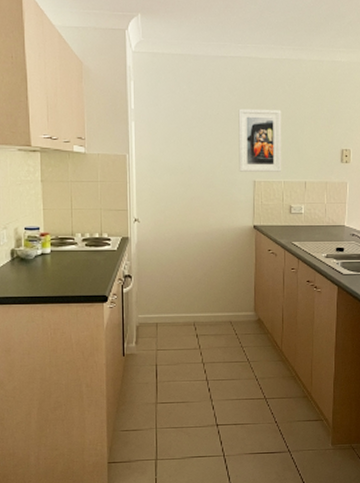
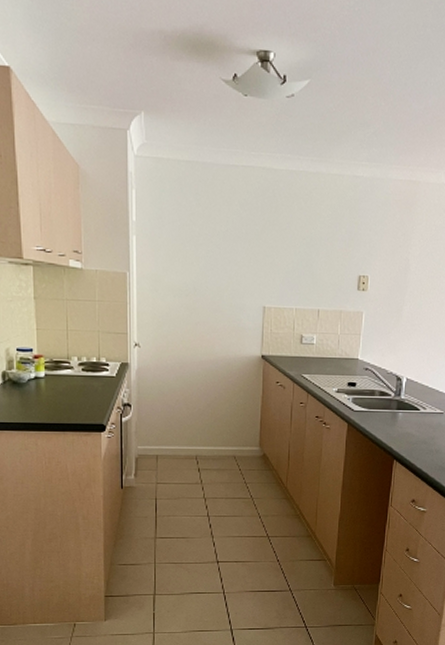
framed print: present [238,108,282,172] -> none [248,225,296,298]

